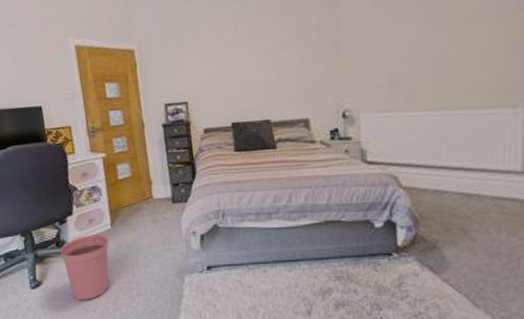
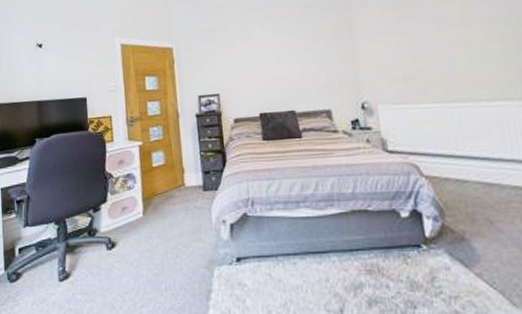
plant pot: present [59,234,110,300] -> none [91,223,140,294]

